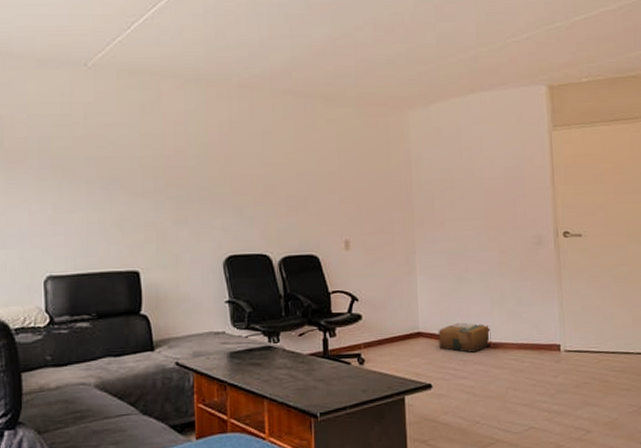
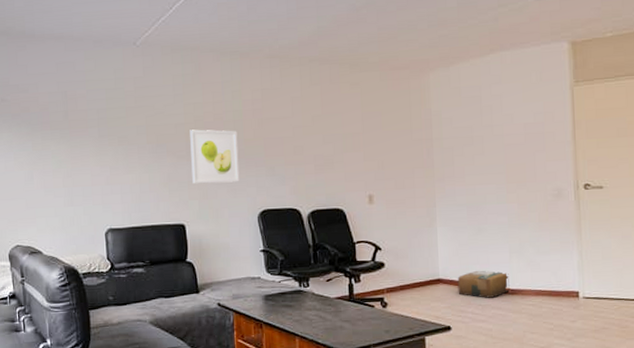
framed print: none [147,164,204,226] -> present [190,129,240,184]

